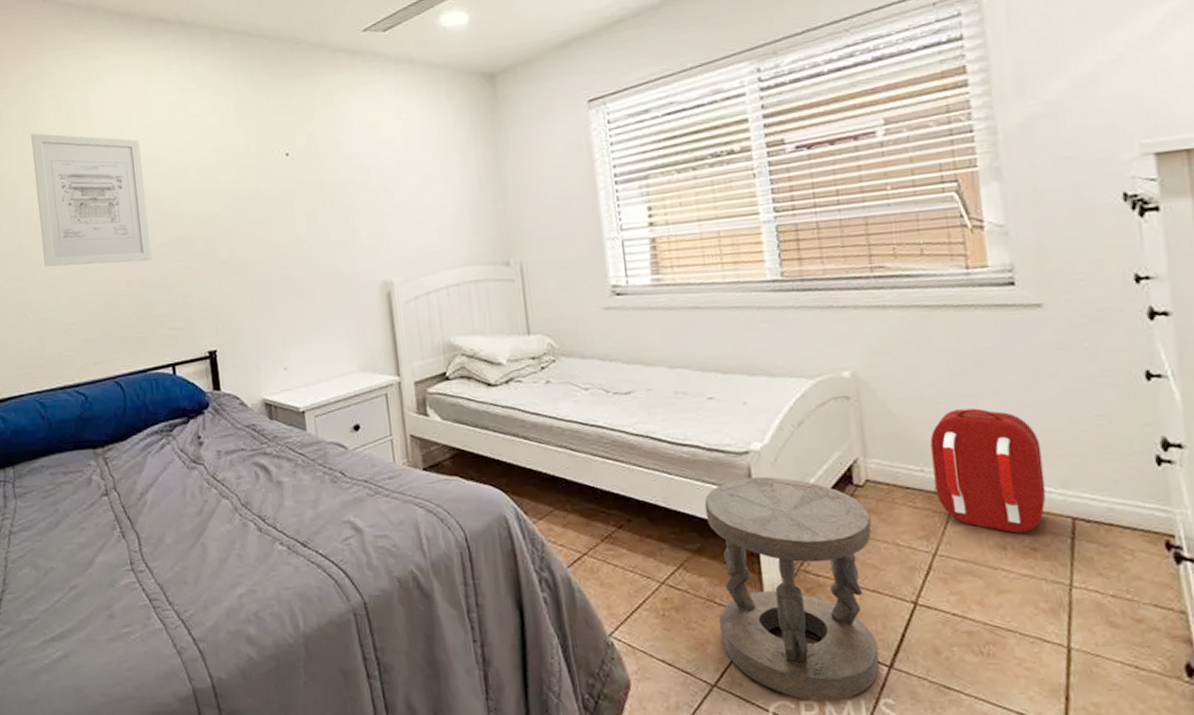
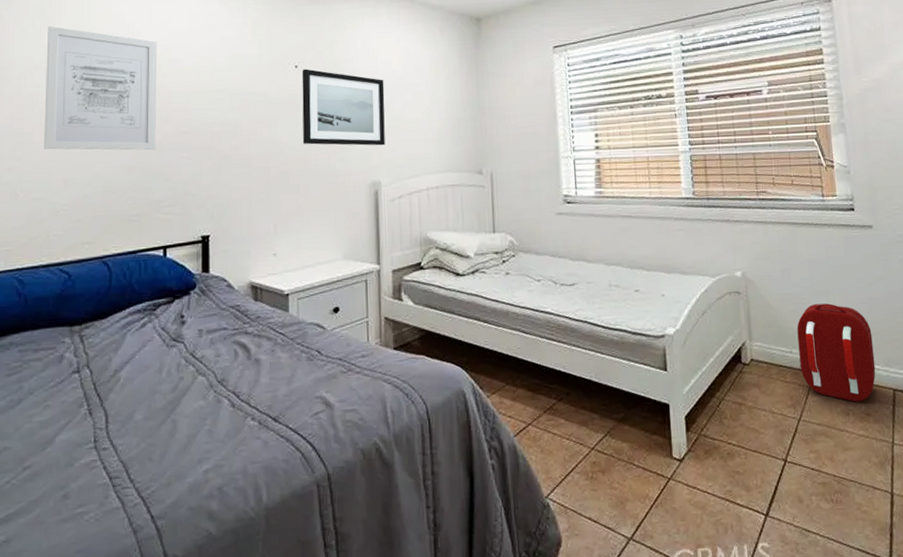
wall art: none [293,156,394,244] -> present [301,69,385,146]
stool: present [704,476,879,701] -> none [629,356,758,548]

